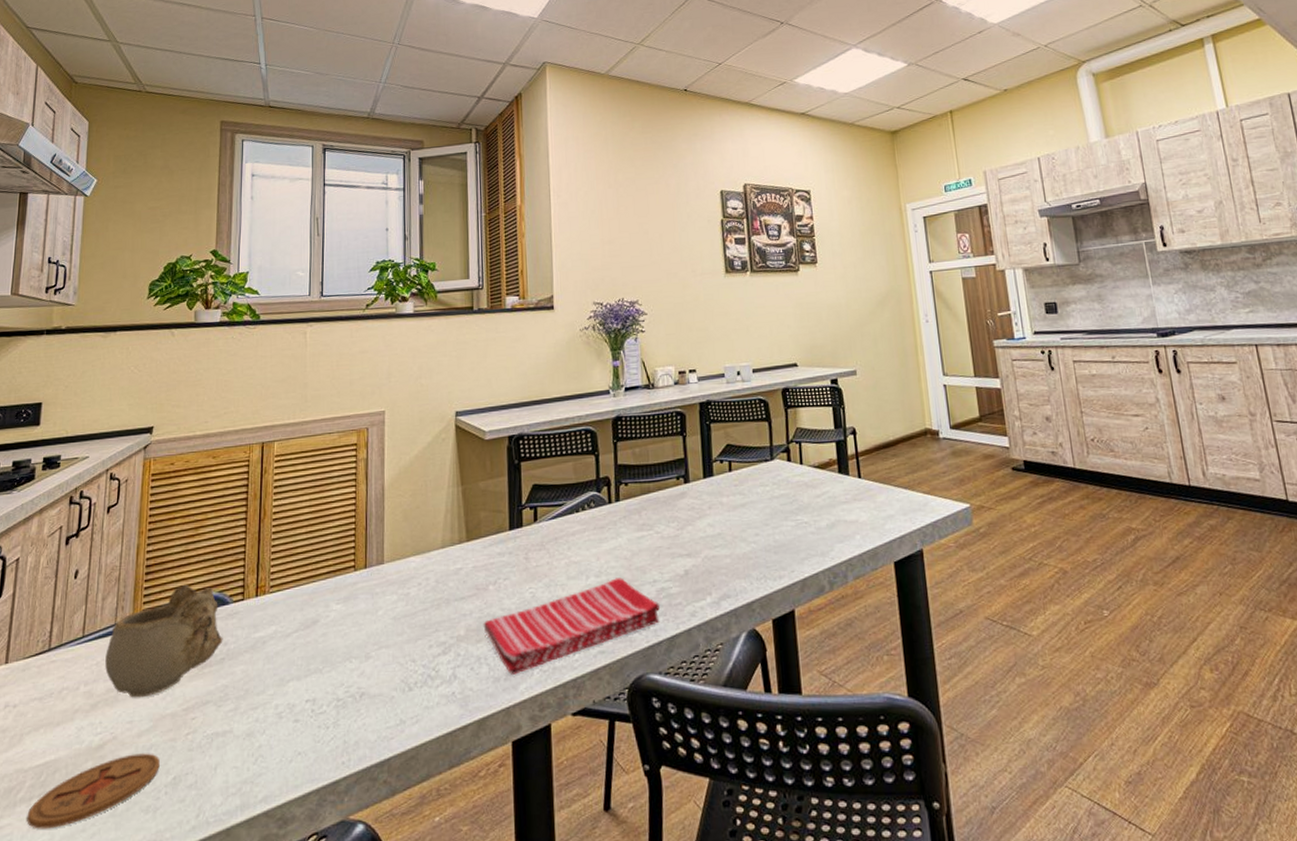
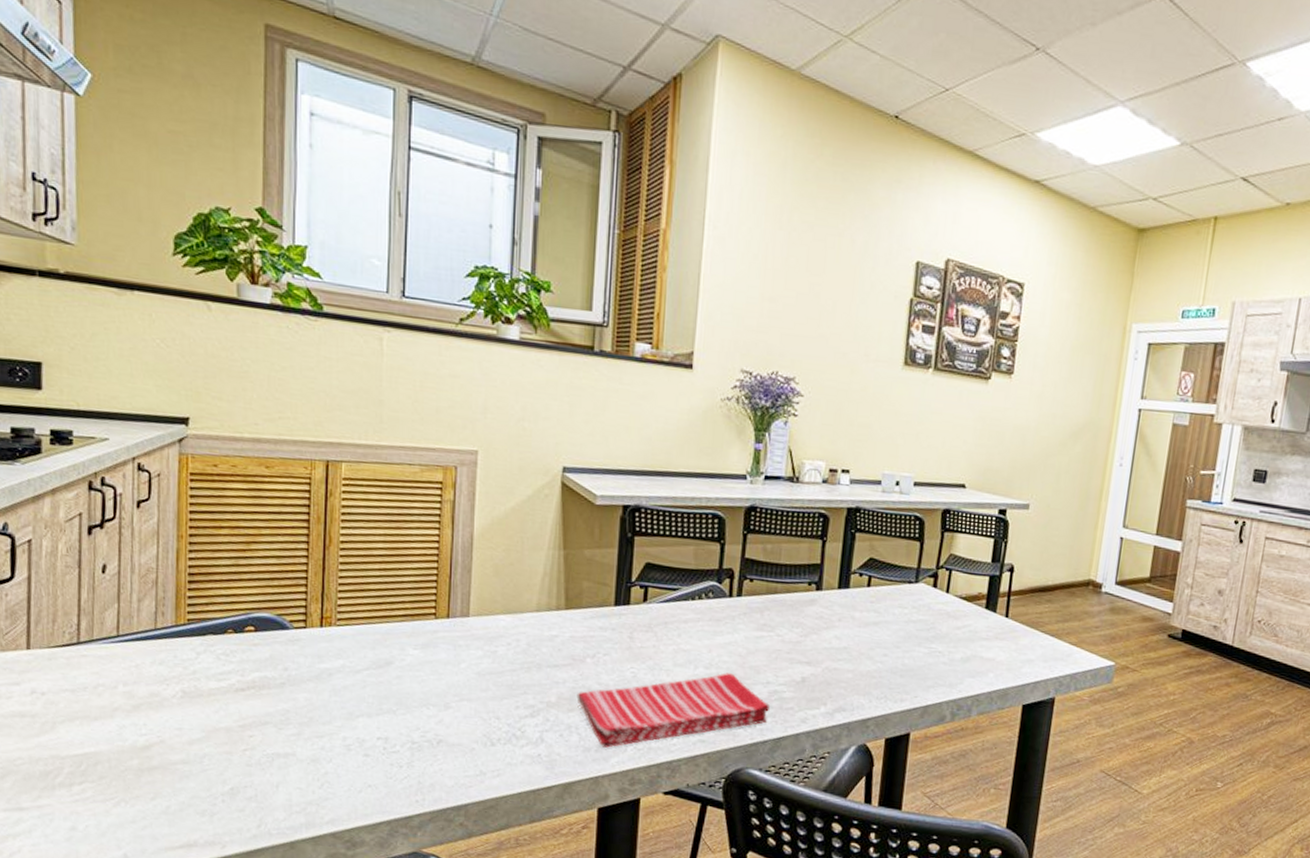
coaster: present [27,753,160,829] -> none [68,759,215,816]
mug: present [105,584,223,698] -> none [146,600,283,708]

